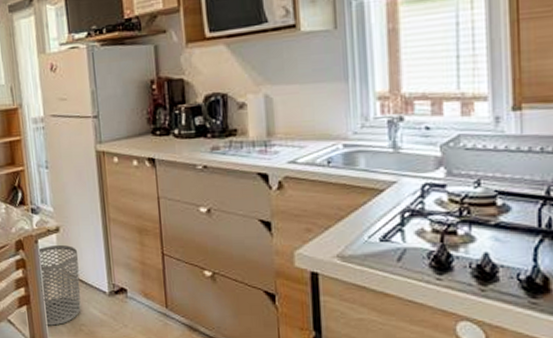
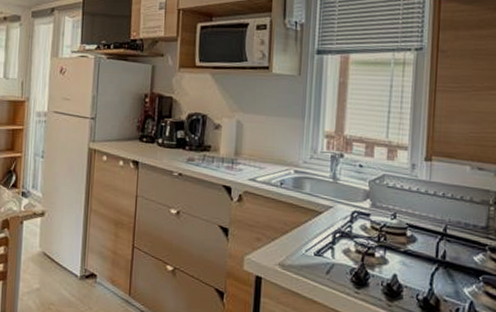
waste bin: present [37,244,81,326] -> none [17,227,58,303]

